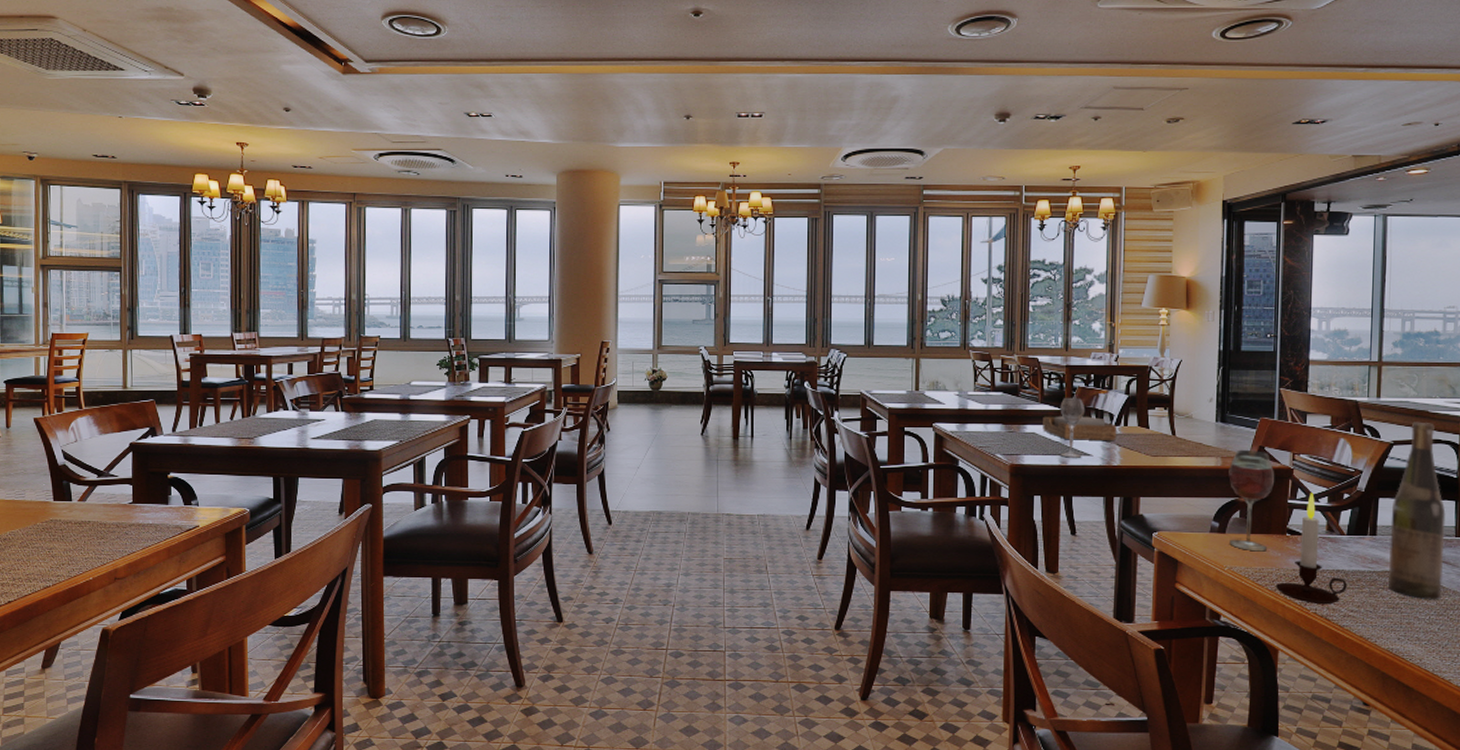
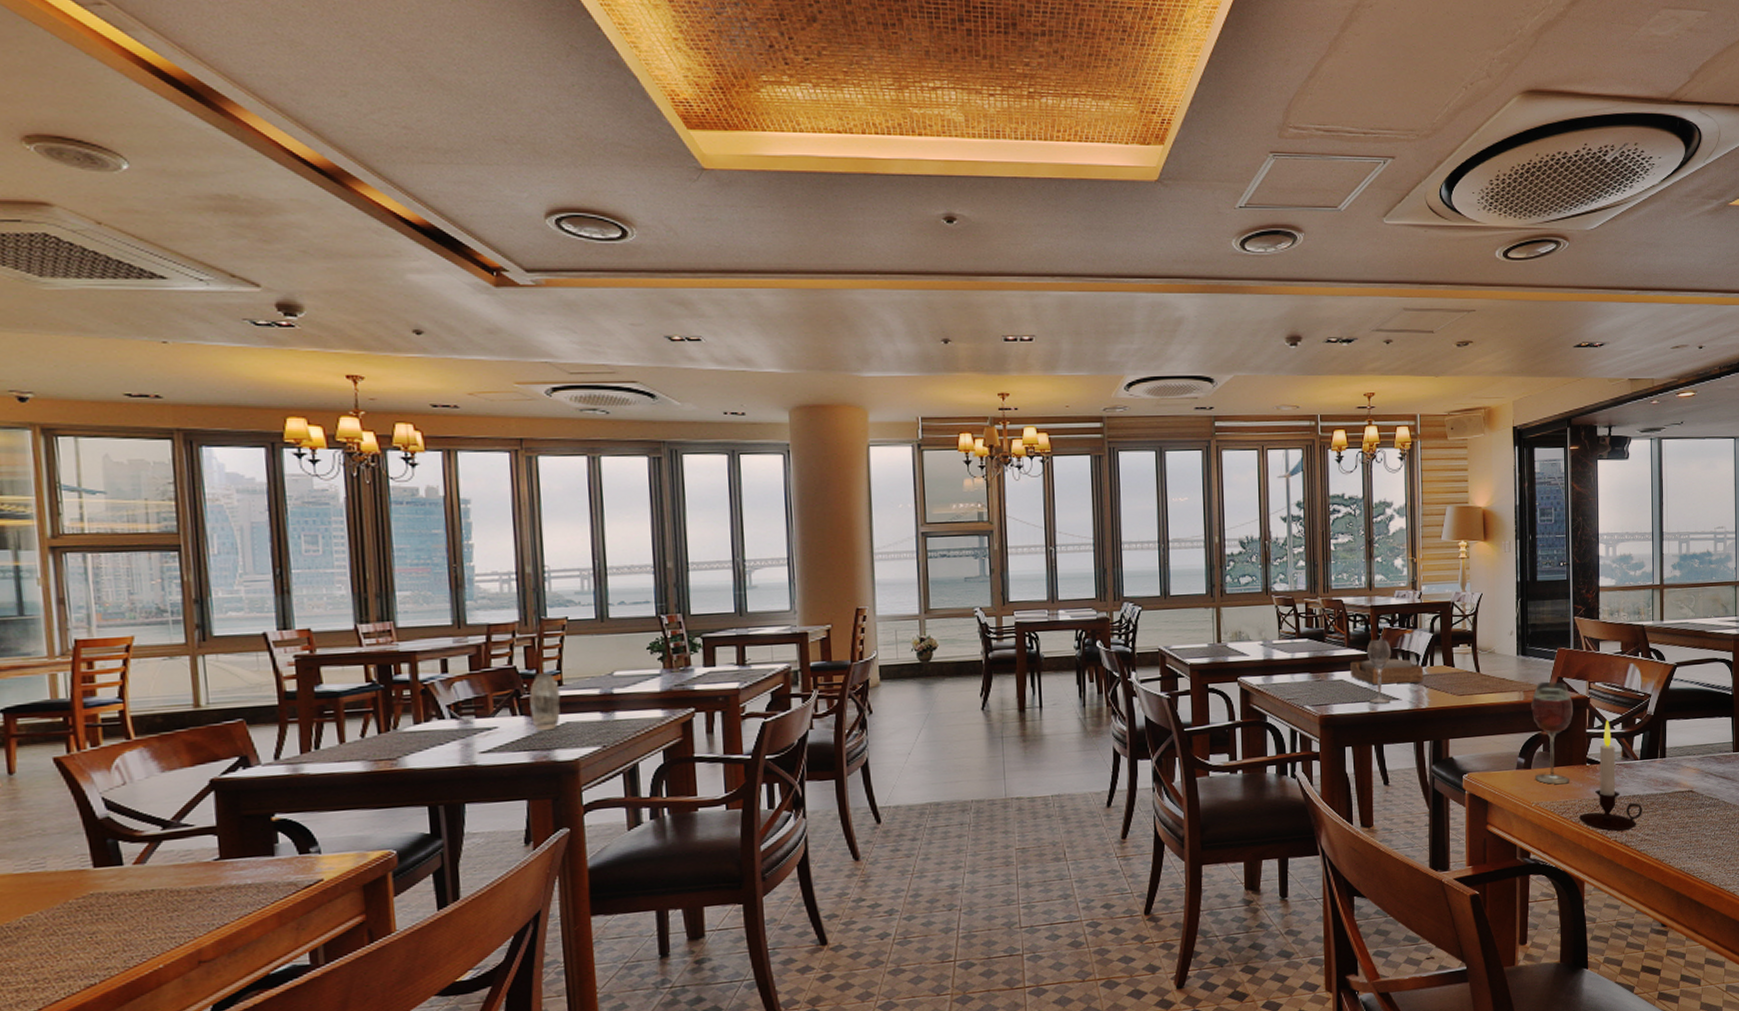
vase: none [349,379,371,425] -> present [529,673,561,732]
wine bottle: present [1387,422,1446,599] -> none [1677,642,1725,816]

